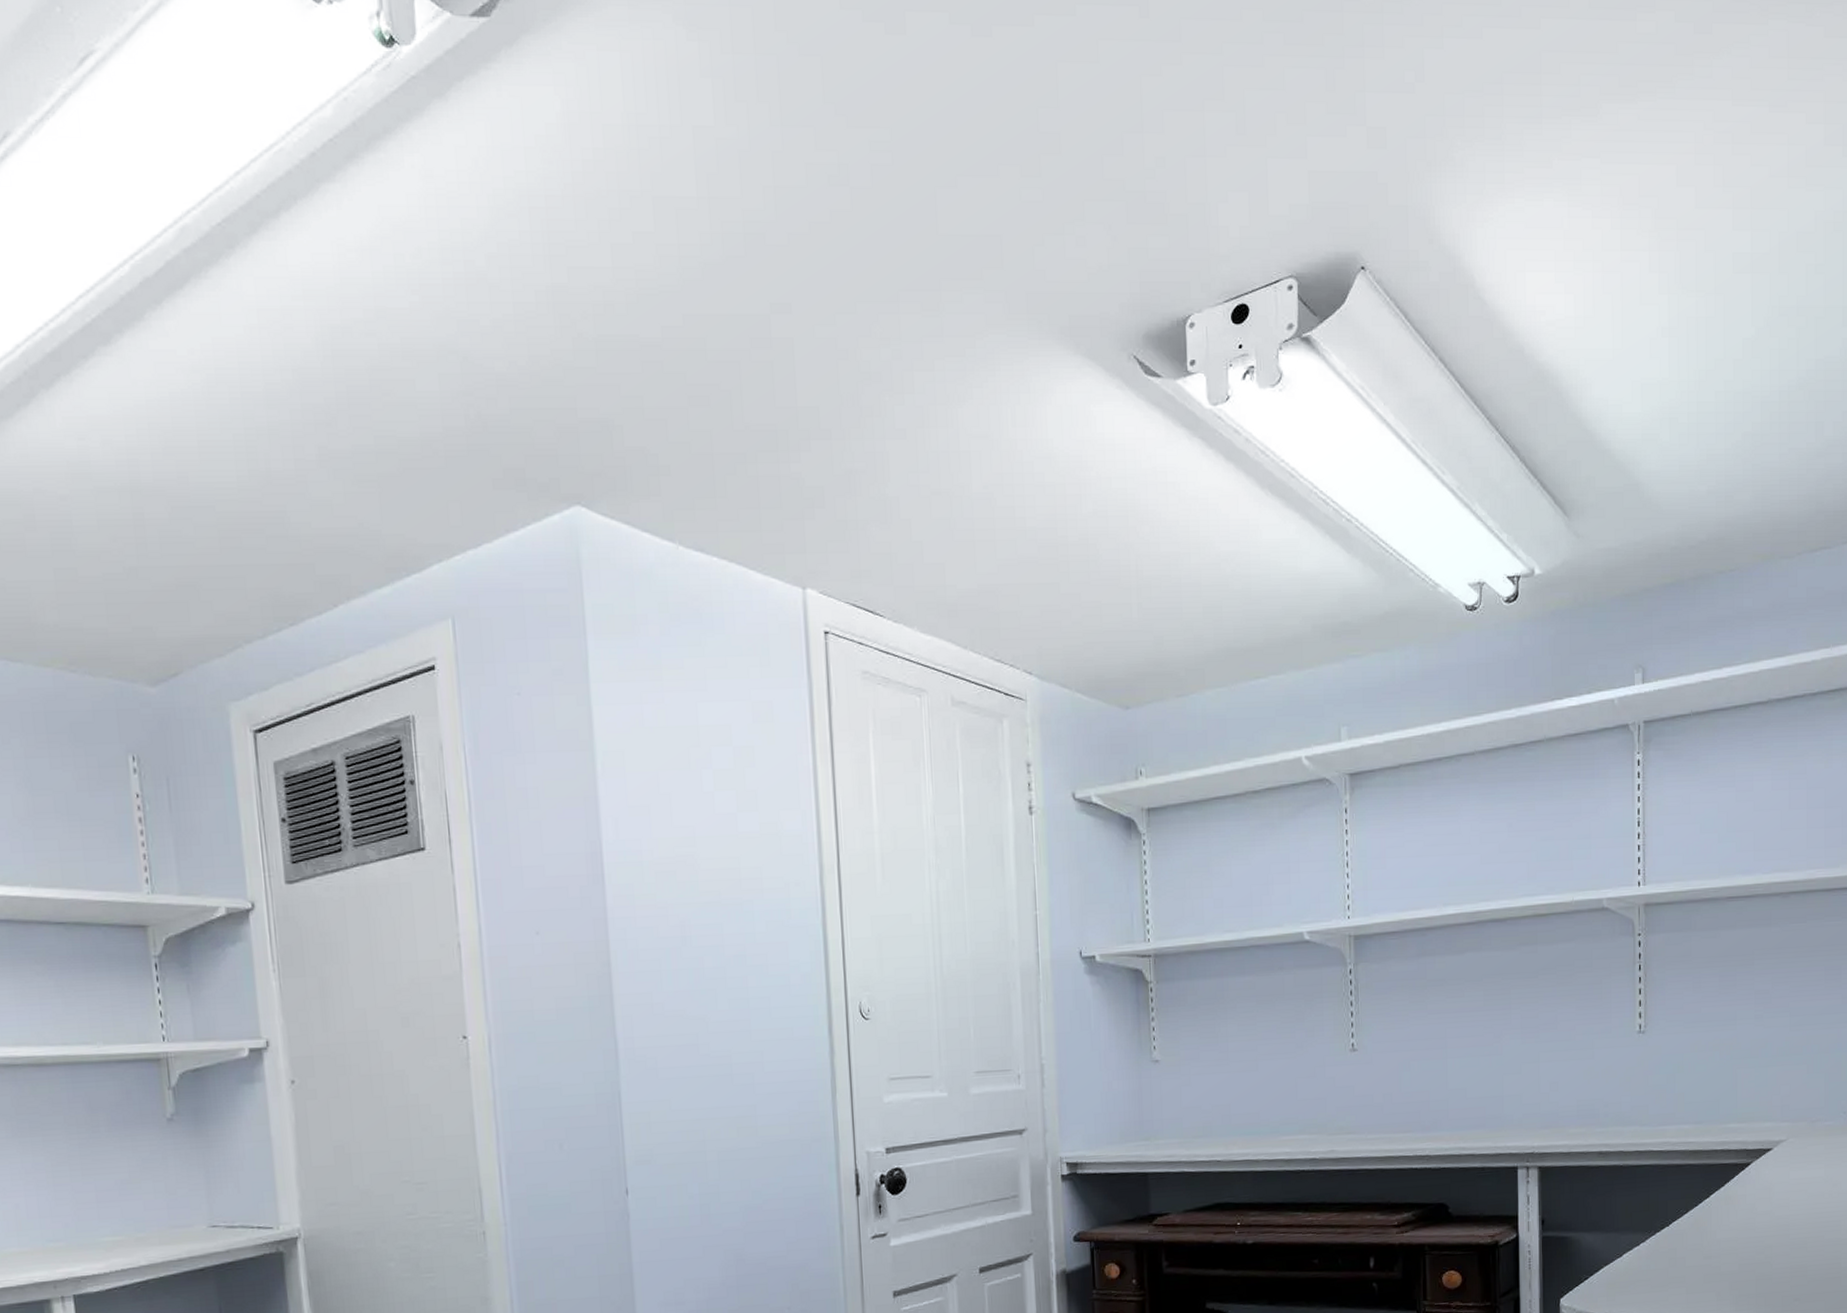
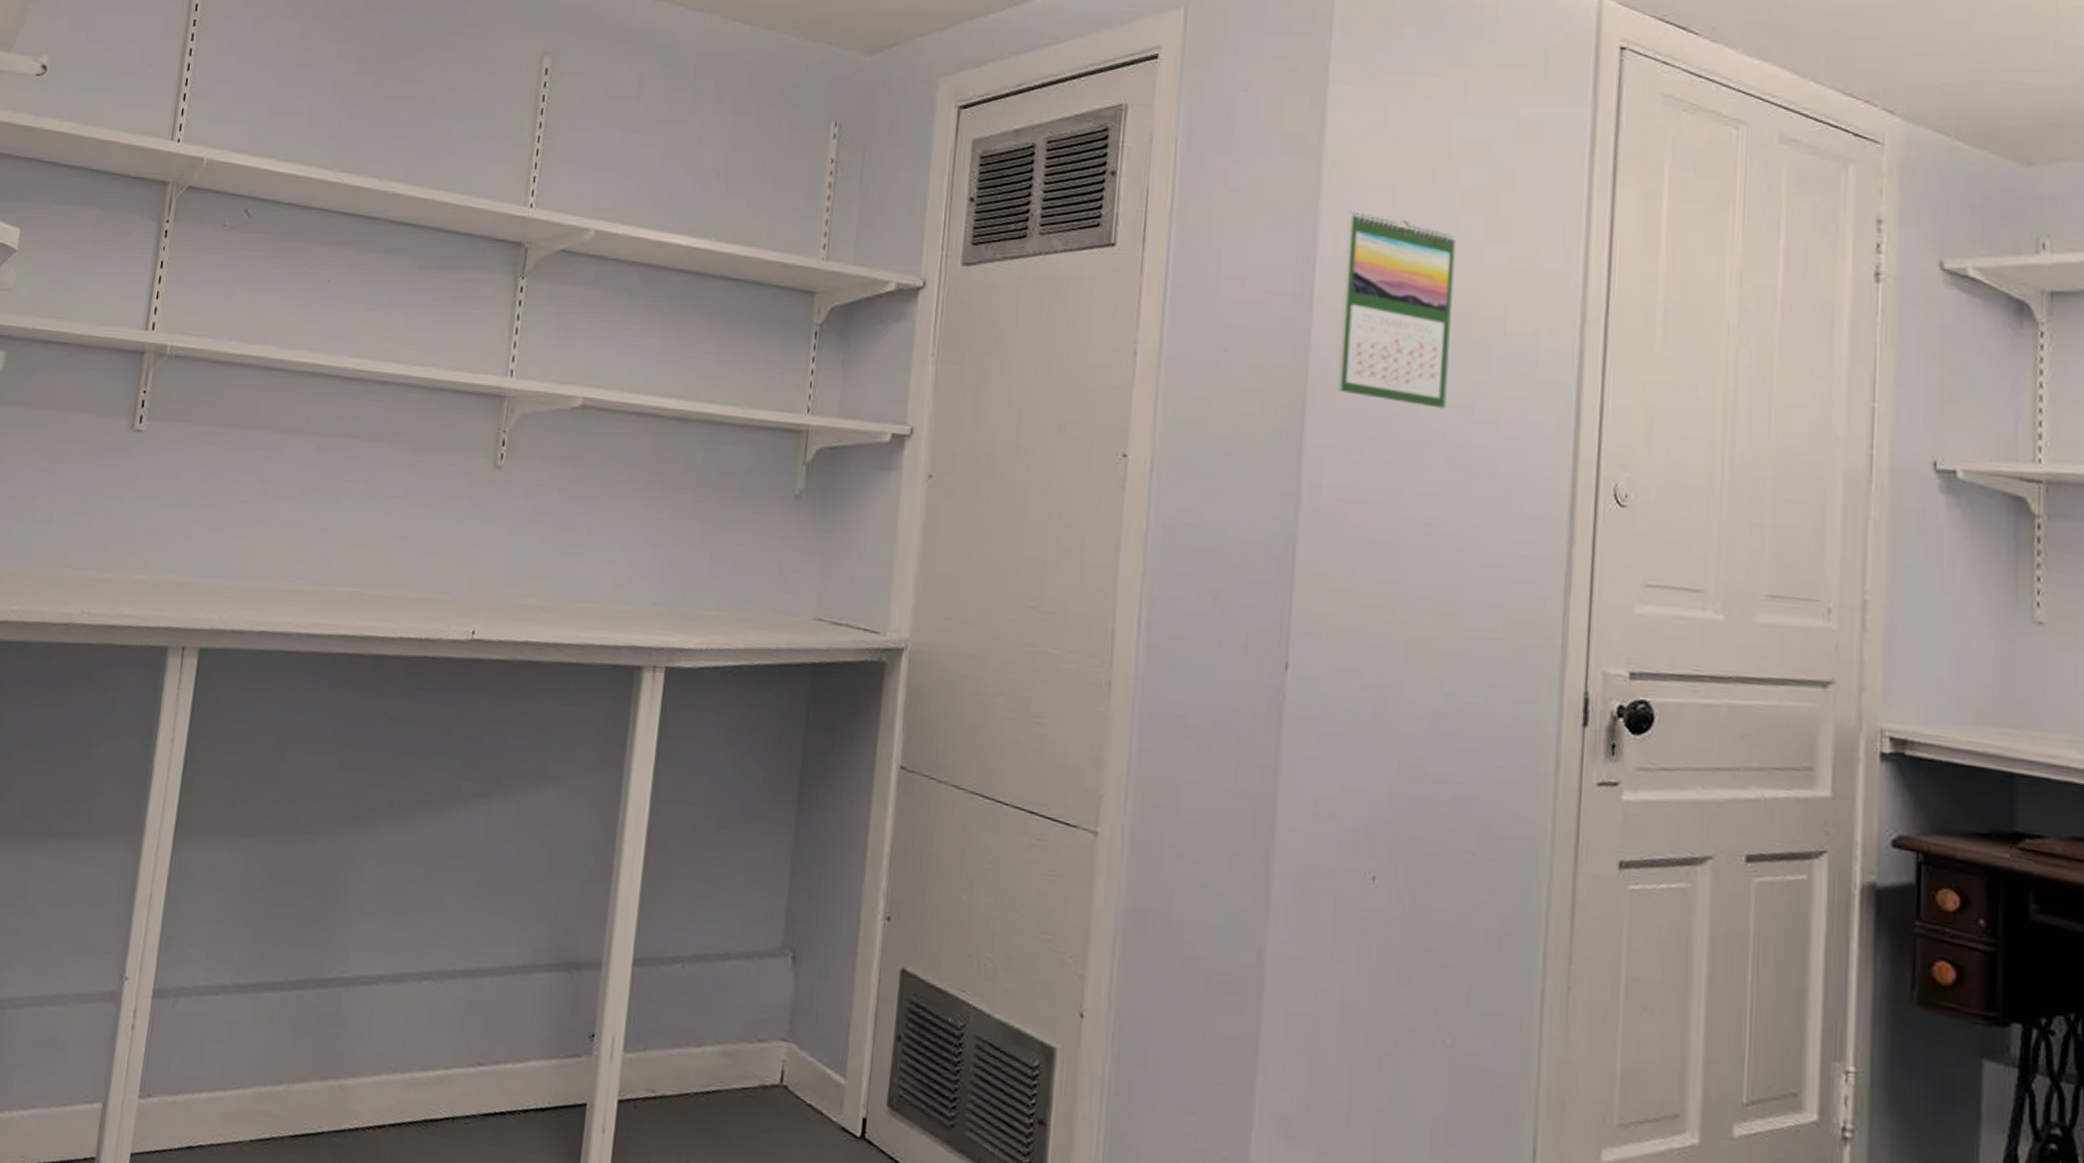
calendar: none [623,796,724,960] -> present [1337,210,1456,409]

